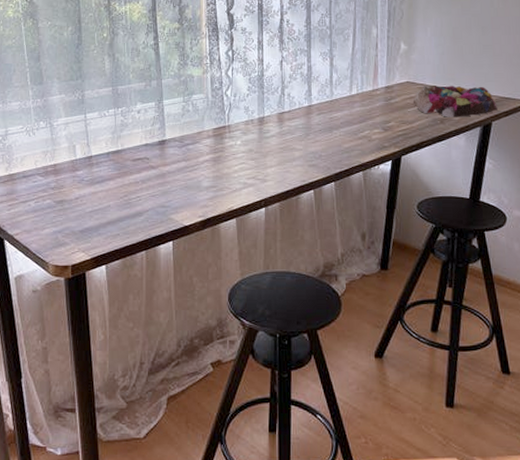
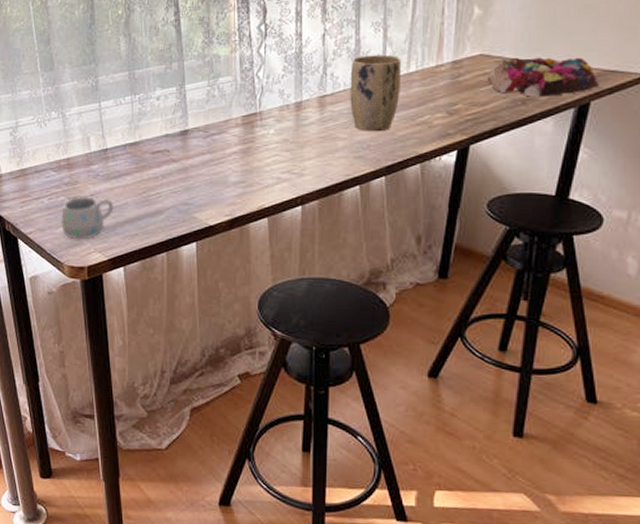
mug: none [47,200,97,240] -> present [61,197,114,240]
plant pot: none [304,79,346,144] -> present [350,54,402,132]

